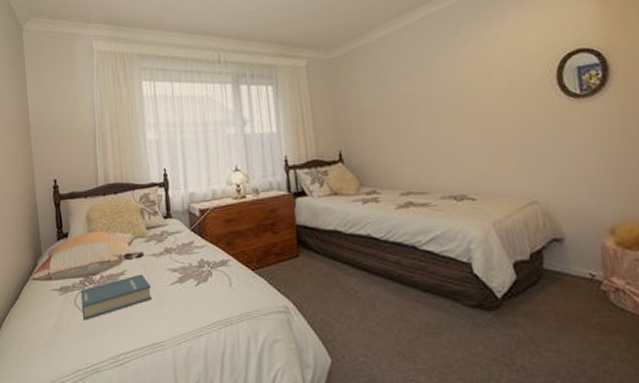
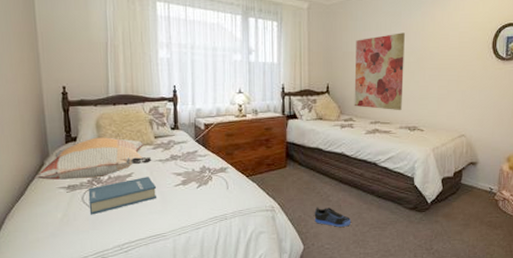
sneaker: none [340,306,392,333] -> present [314,207,352,227]
wall art: none [369,79,441,177] -> present [354,33,405,111]

